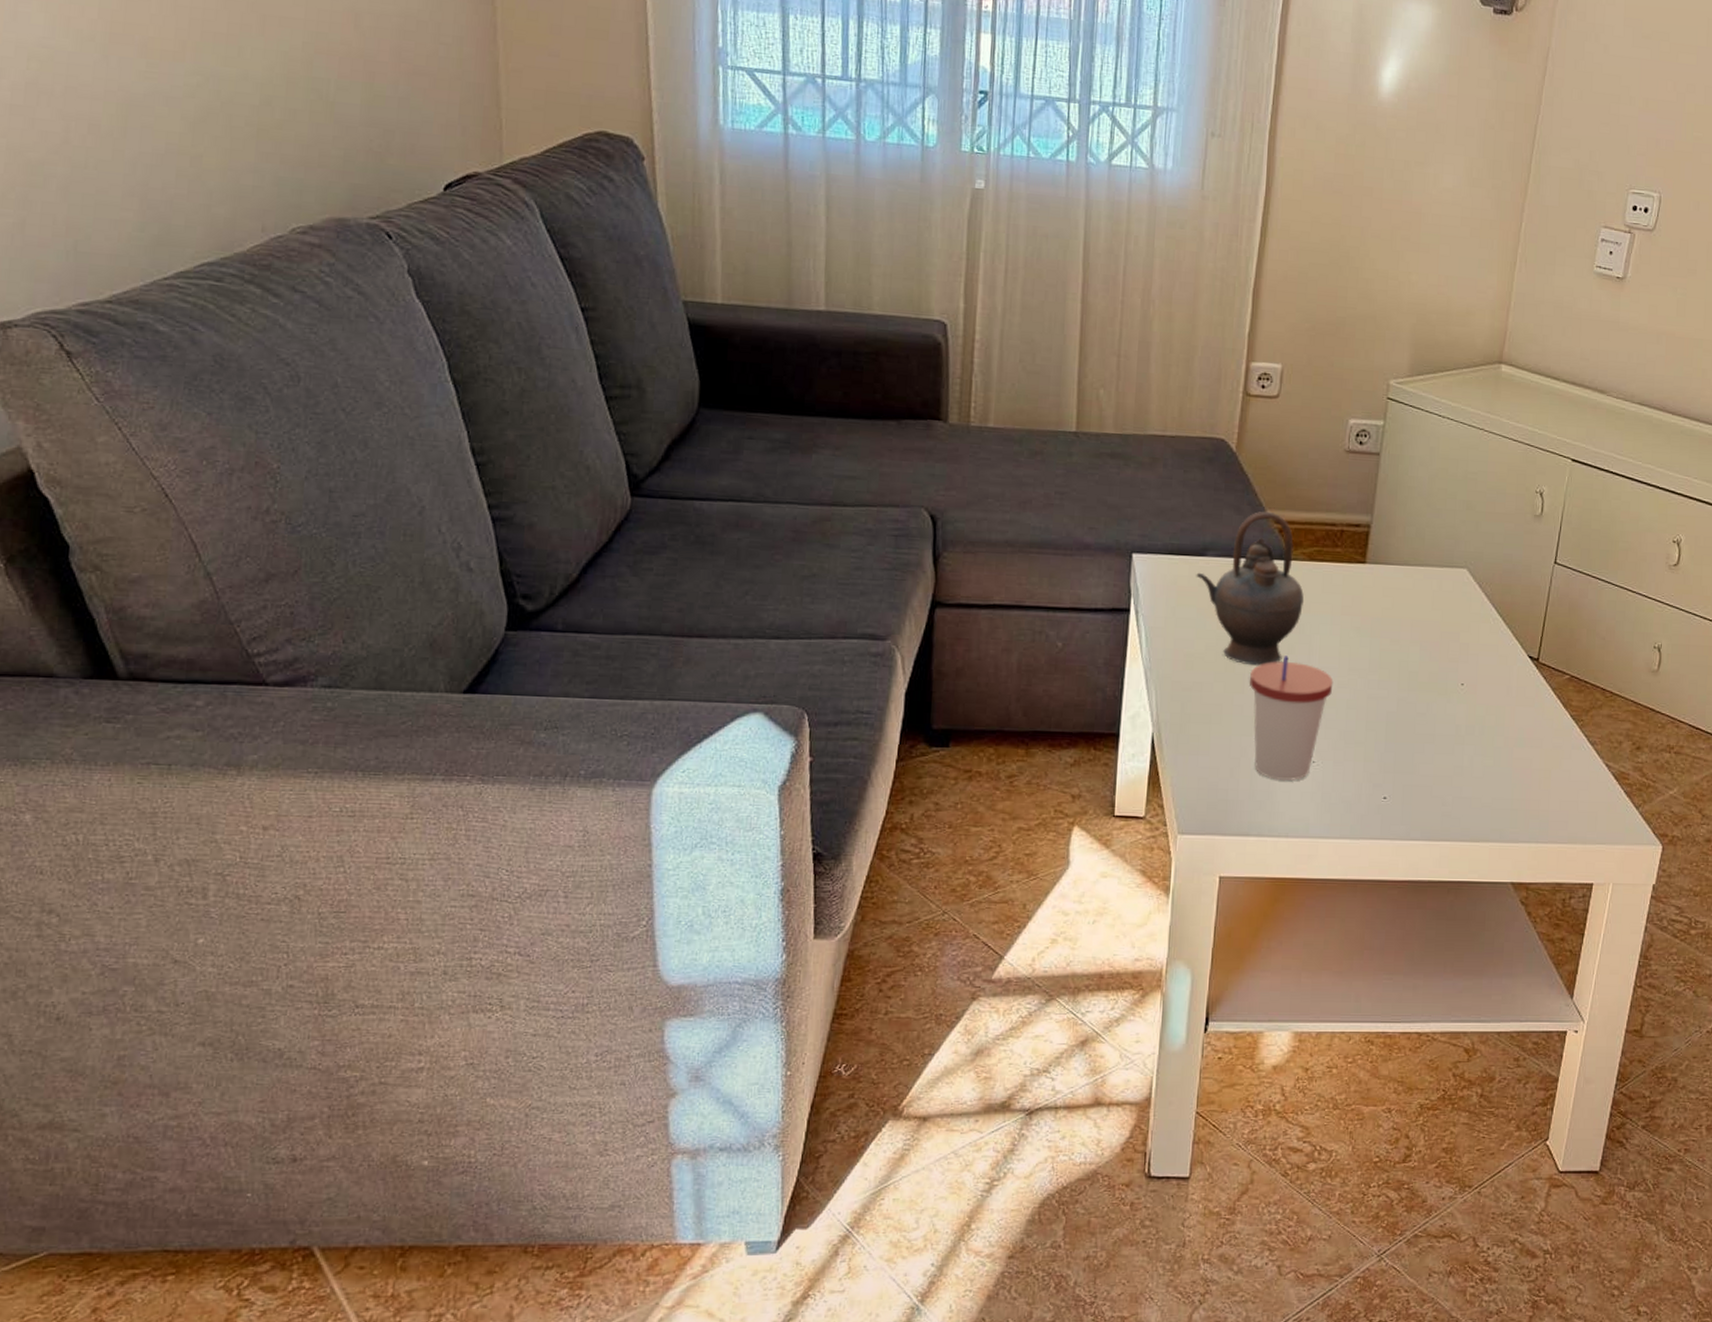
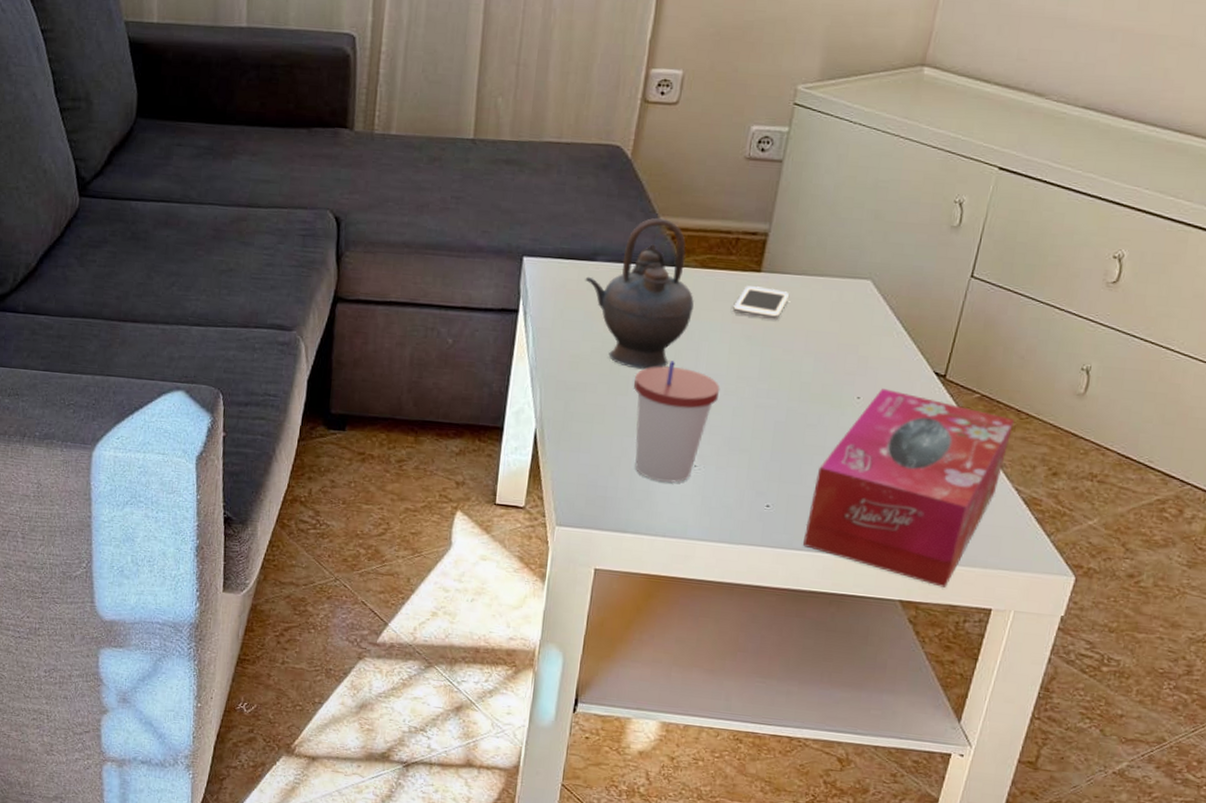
smartphone: none [1341,577,1394,611] -> present [733,286,790,321]
tissue box: none [1420,674,1600,866] -> present [803,389,1014,588]

